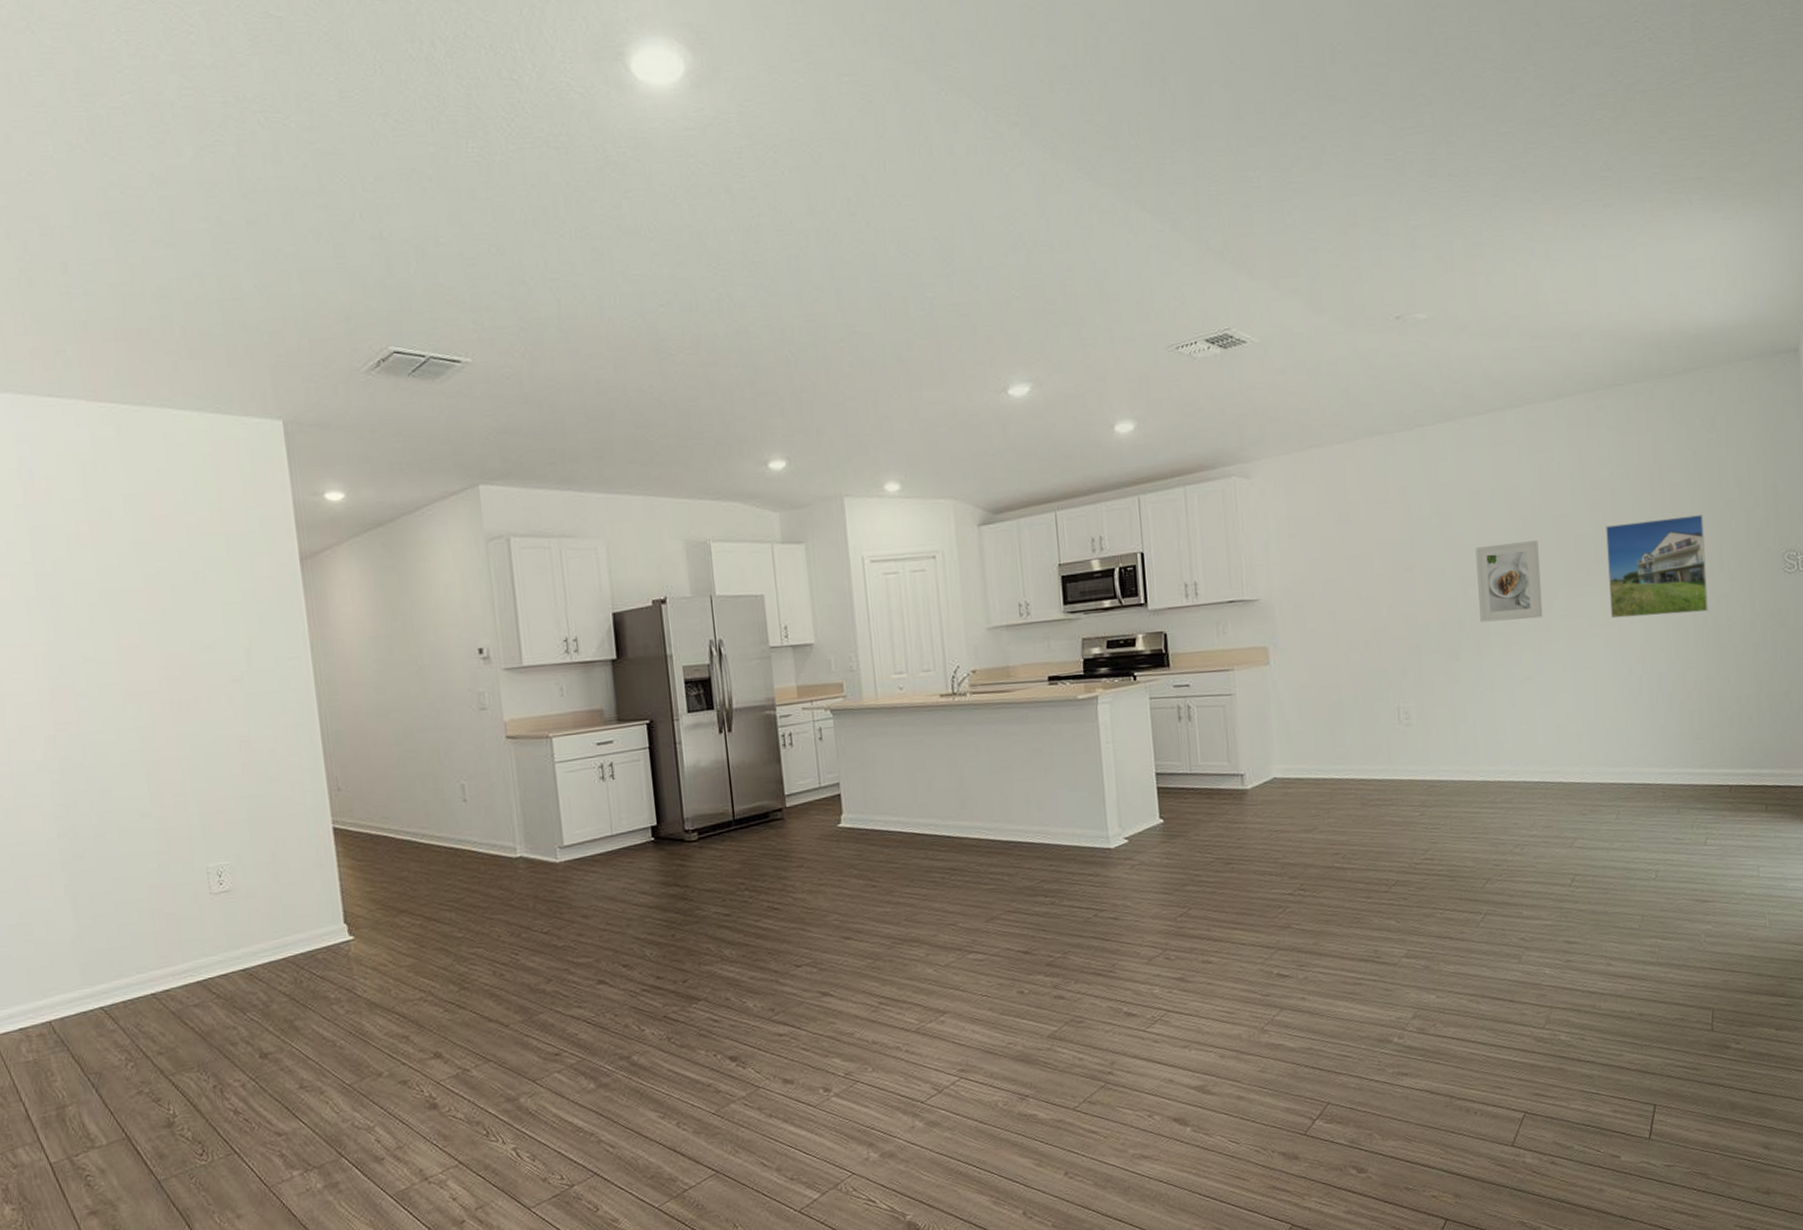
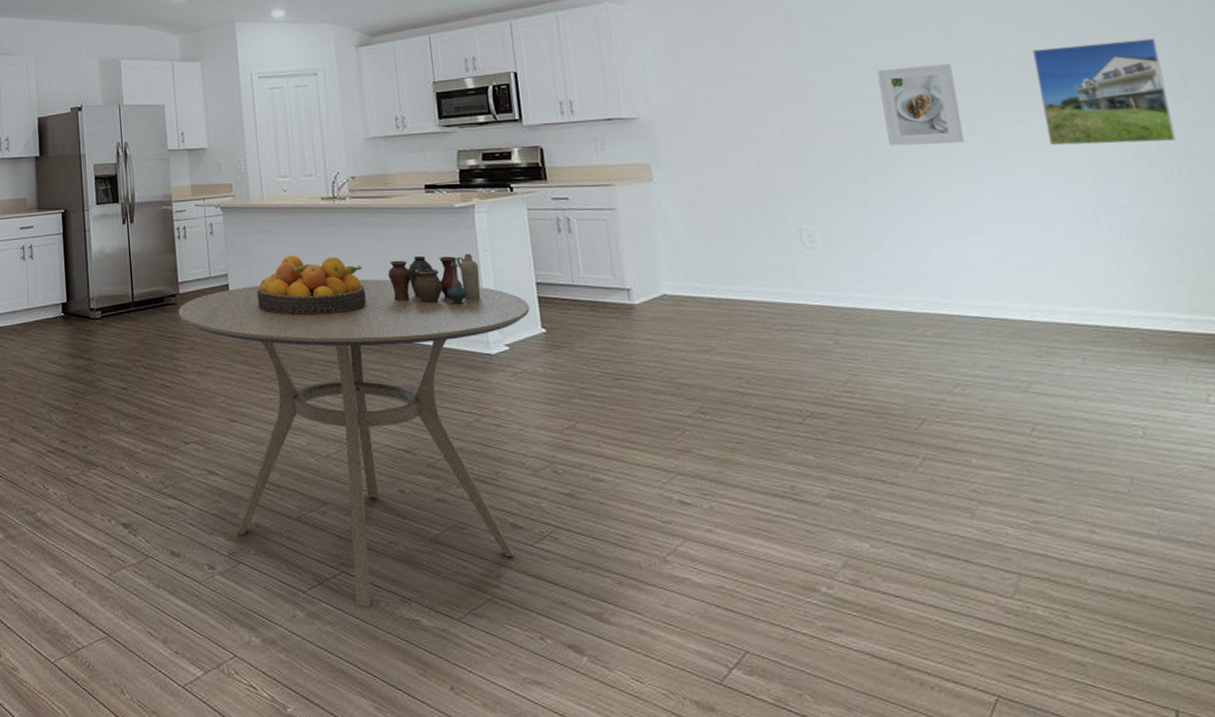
dining table: none [785,778,1149,1109] -> present [178,279,530,606]
fruit bowl: none [871,758,987,823] -> present [256,255,366,315]
vase: none [1009,746,1102,802] -> present [388,253,481,306]

